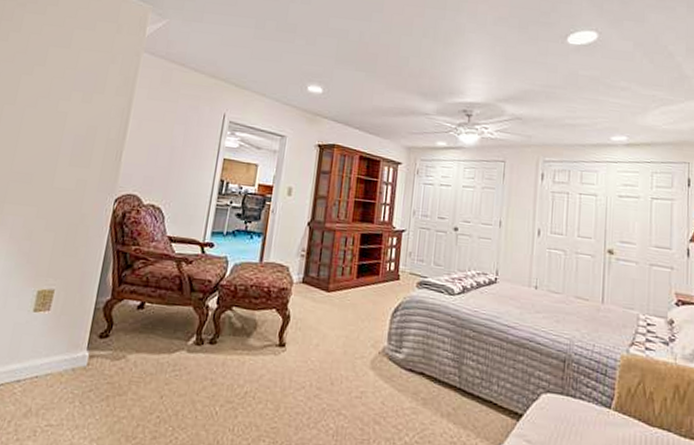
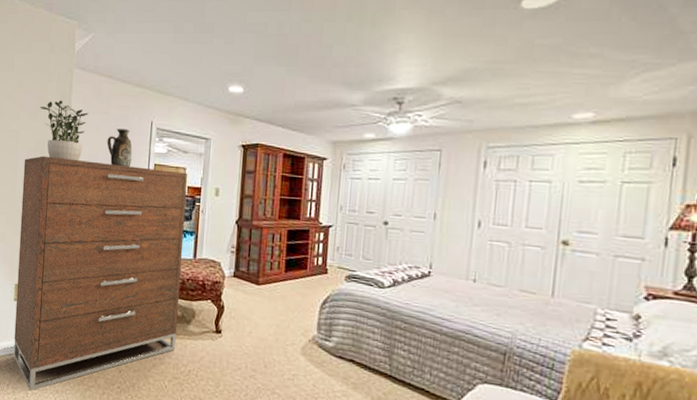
dresser: none [22,142,259,428] -> present [13,156,187,391]
potted plant: none [97,83,155,151] -> present [40,100,89,162]
decorative vase: none [171,119,201,161] -> present [107,129,133,167]

